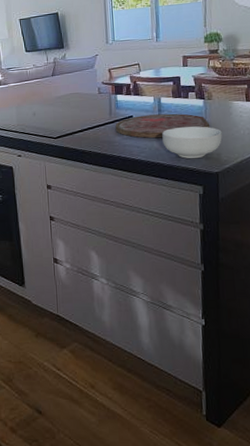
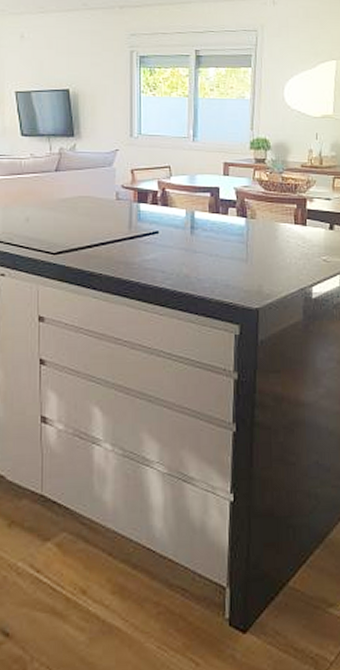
cutting board: present [115,113,210,138] -> none [135,232,252,262]
cereal bowl: present [162,126,222,159] -> none [194,250,265,291]

